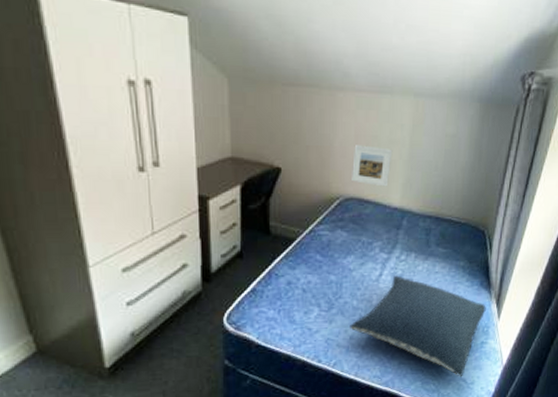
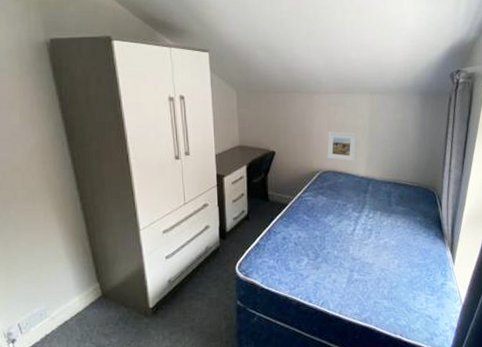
pillow: present [350,275,486,377] -> none [333,229,442,314]

